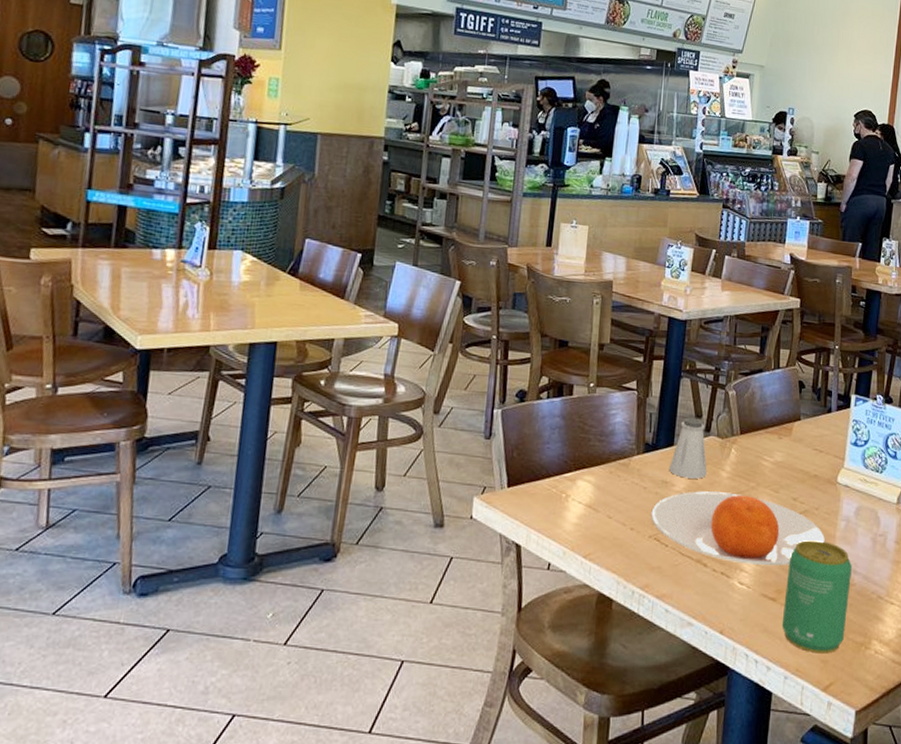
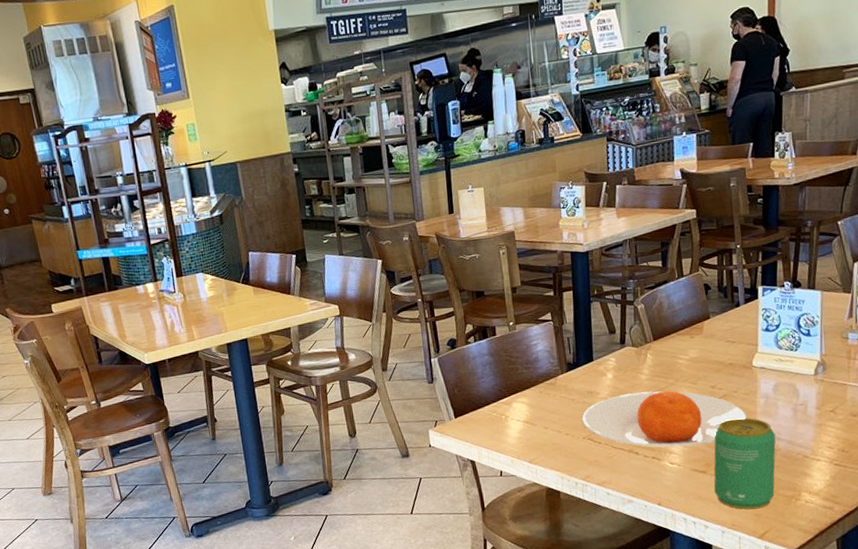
saltshaker: present [668,417,707,479] -> none [591,334,627,386]

